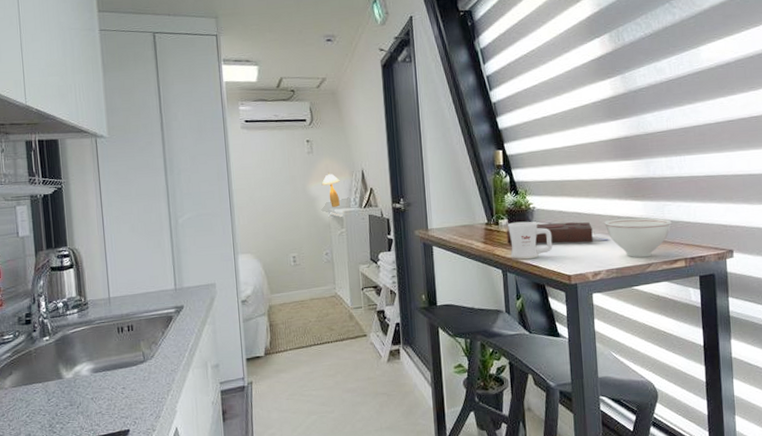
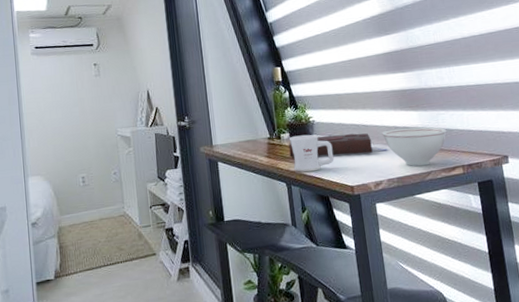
table lamp: present [321,173,340,207] -> none [108,94,127,127]

